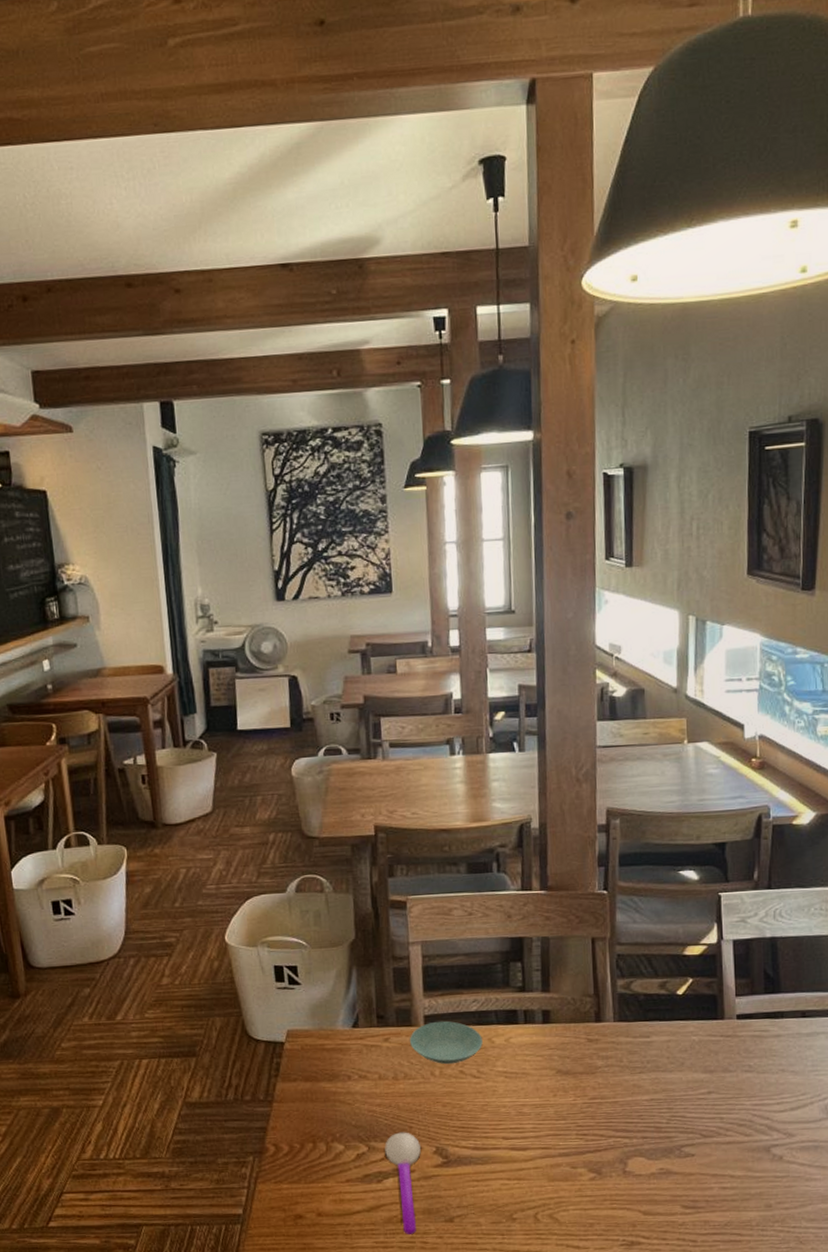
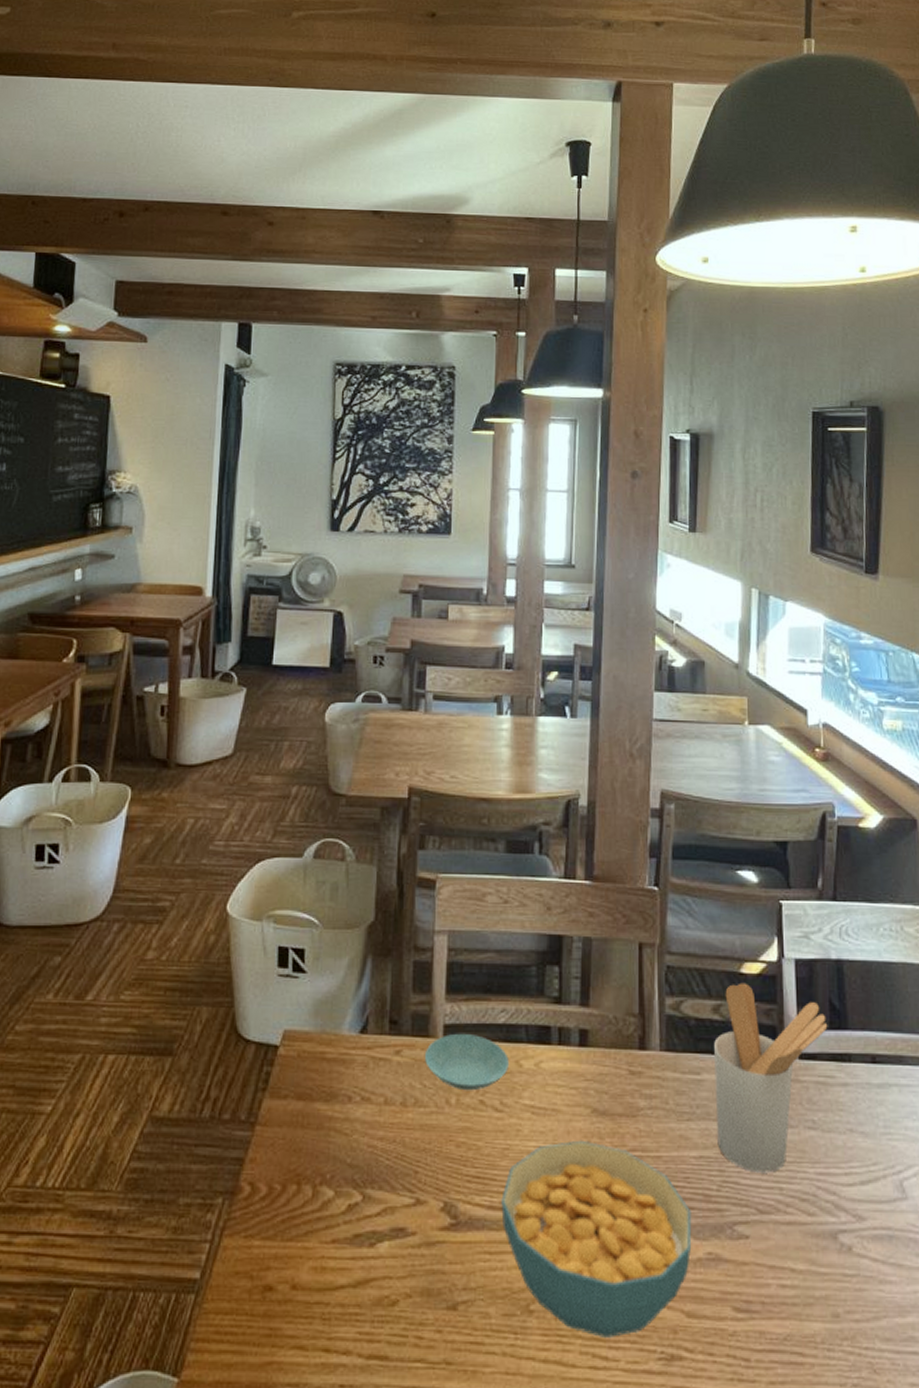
spoon: present [385,1132,422,1234] -> none [382,1178,427,1324]
cereal bowl: none [484,1094,646,1233] -> present [501,1140,692,1337]
utensil holder: none [661,962,763,1108] -> present [714,982,828,1173]

